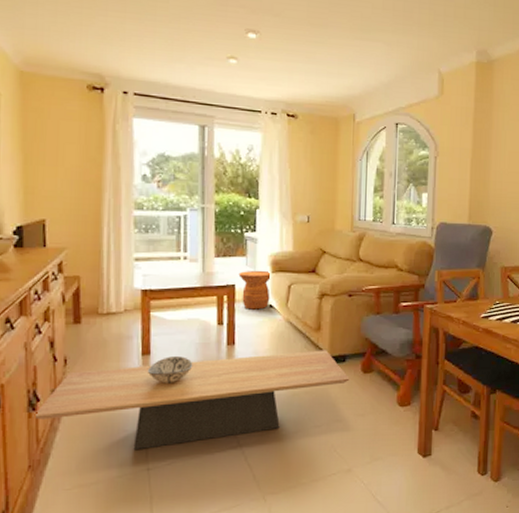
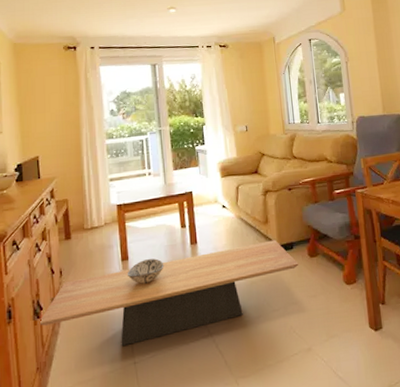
side table: present [238,270,273,310] -> none [194,176,223,212]

